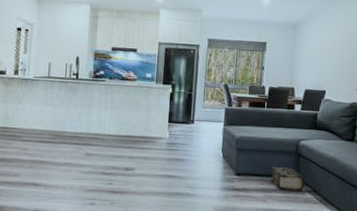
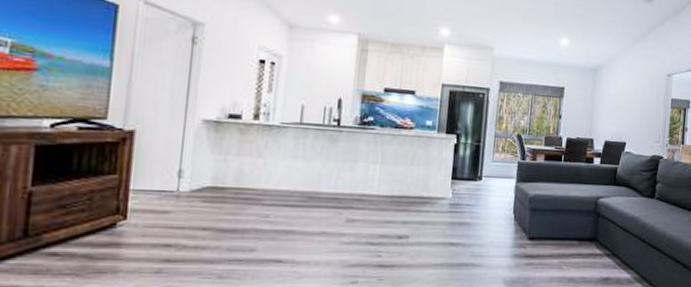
book: present [271,166,305,191] -> none [567,228,604,255]

